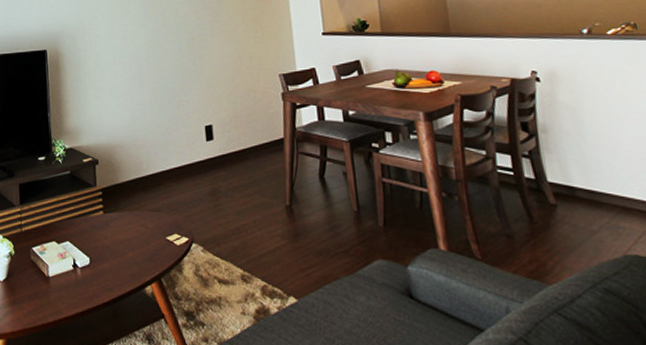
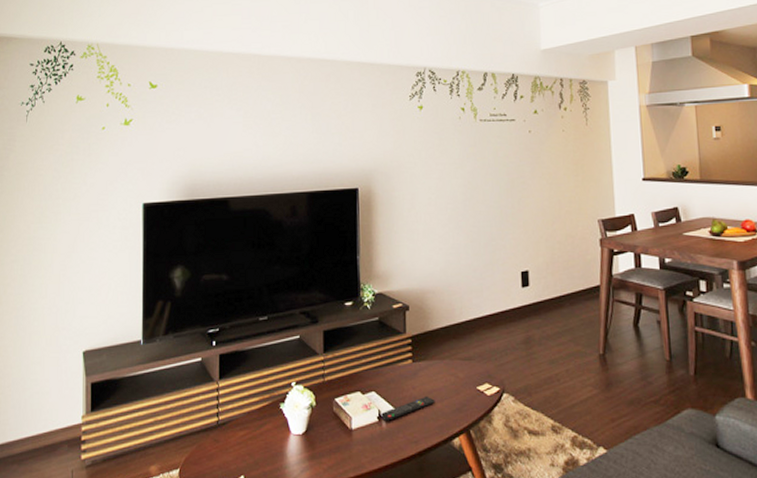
remote control: none [76,245,127,269] -> present [381,395,435,421]

